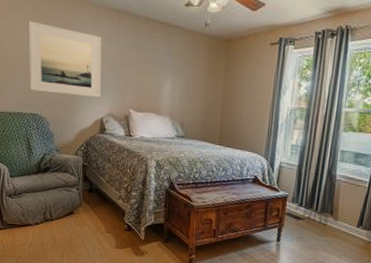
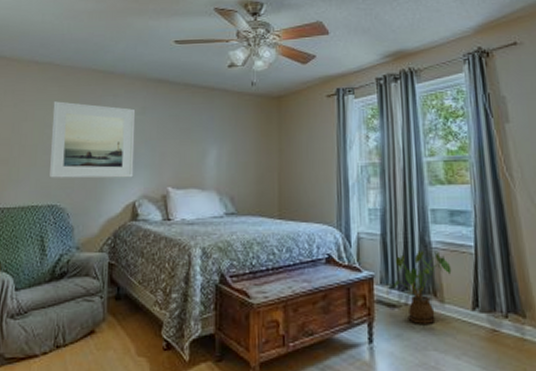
house plant: none [301,181,348,233] -> present [393,251,452,324]

